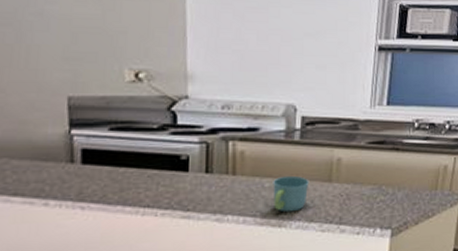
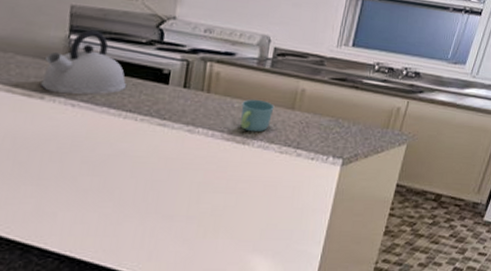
kettle: none [43,121,142,197] -> present [41,29,127,95]

